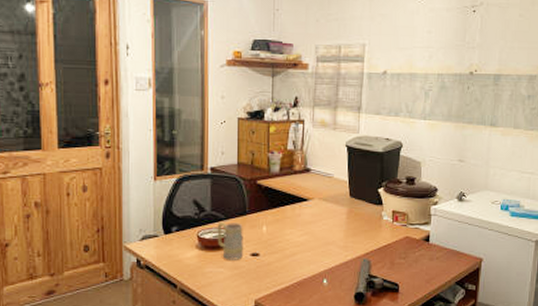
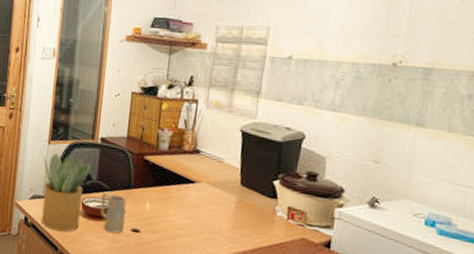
potted plant: none [150,189,203,268] -> present [41,153,91,232]

